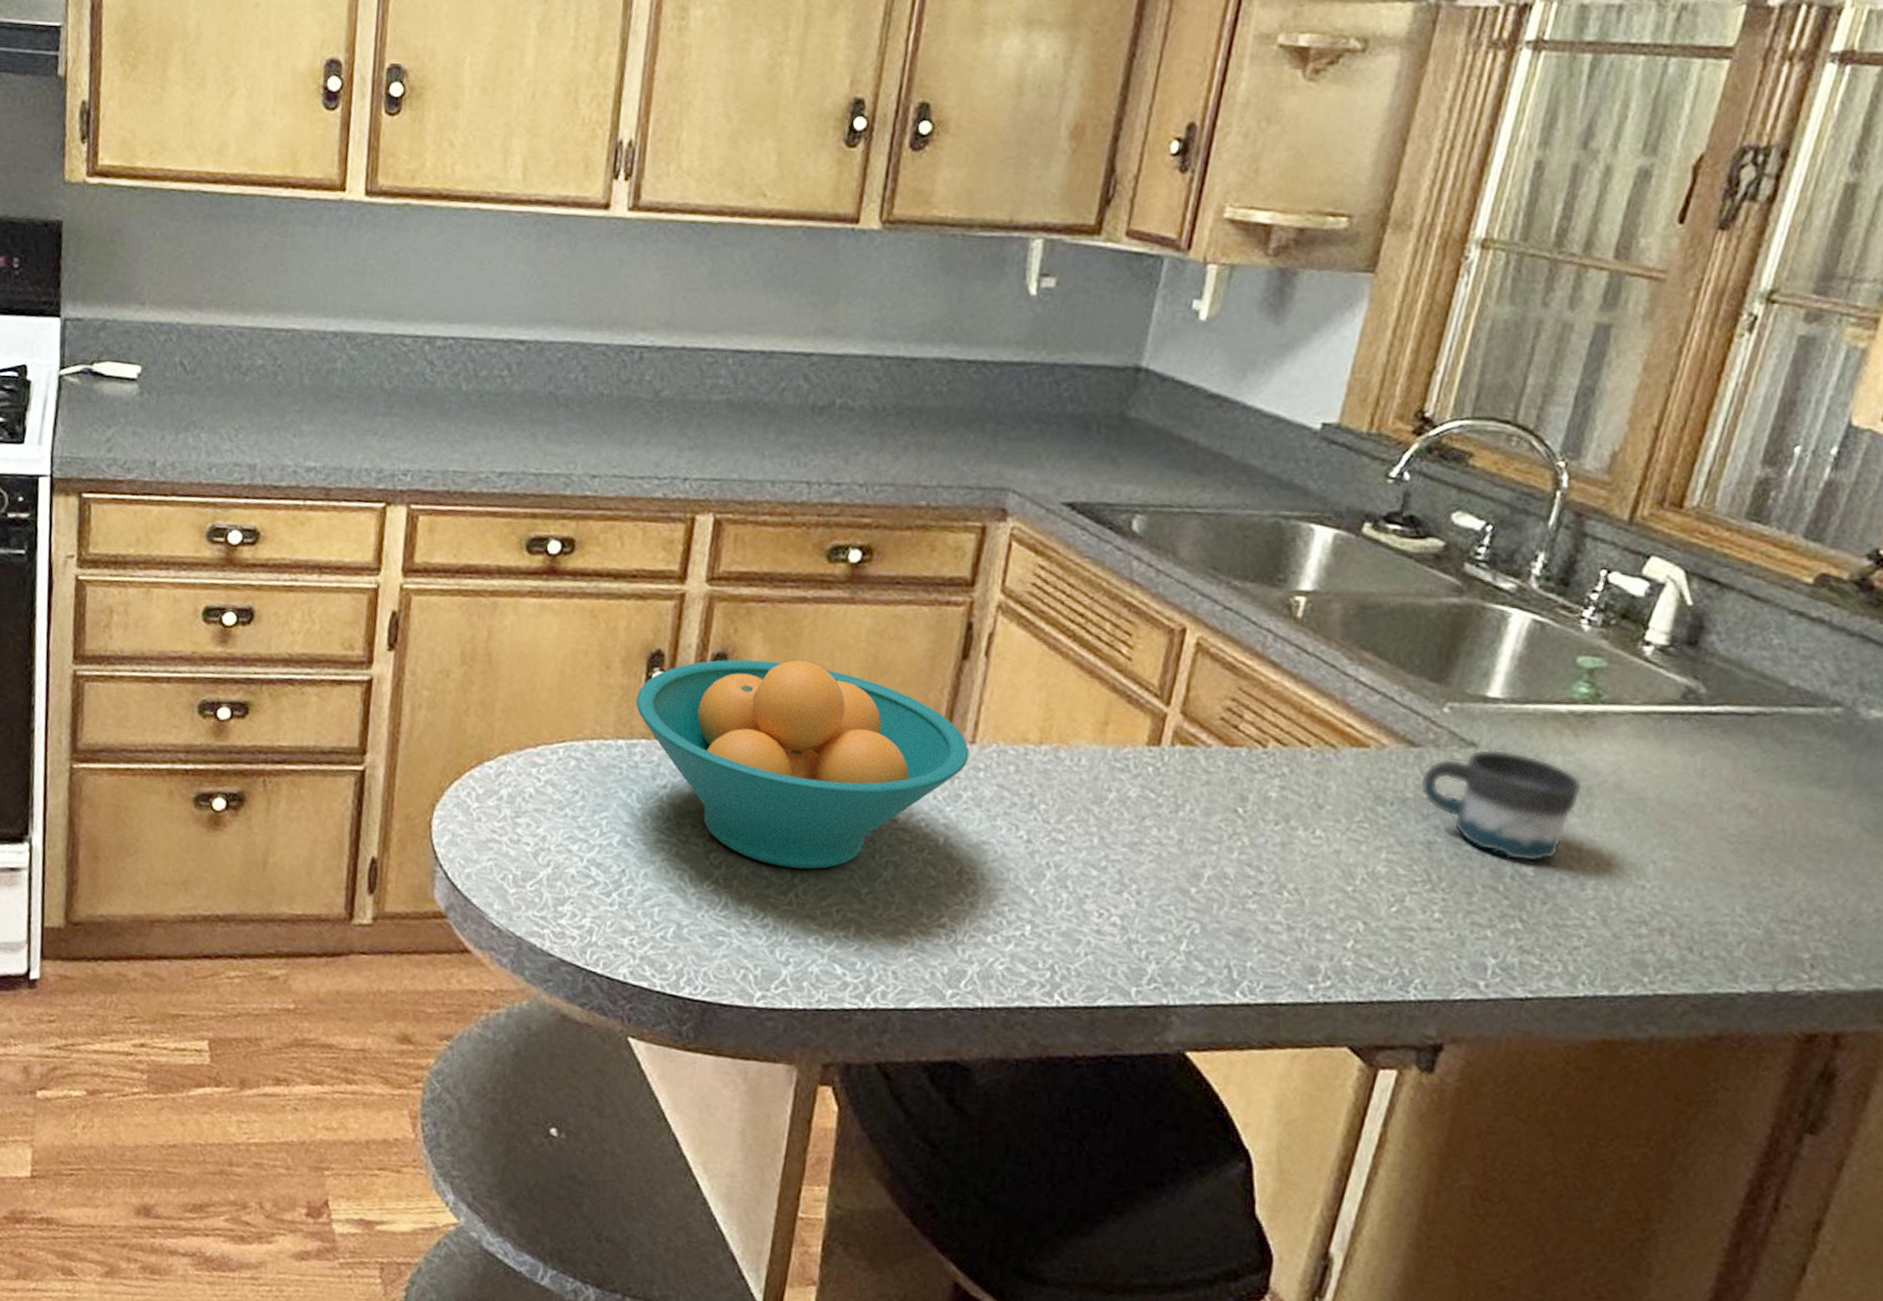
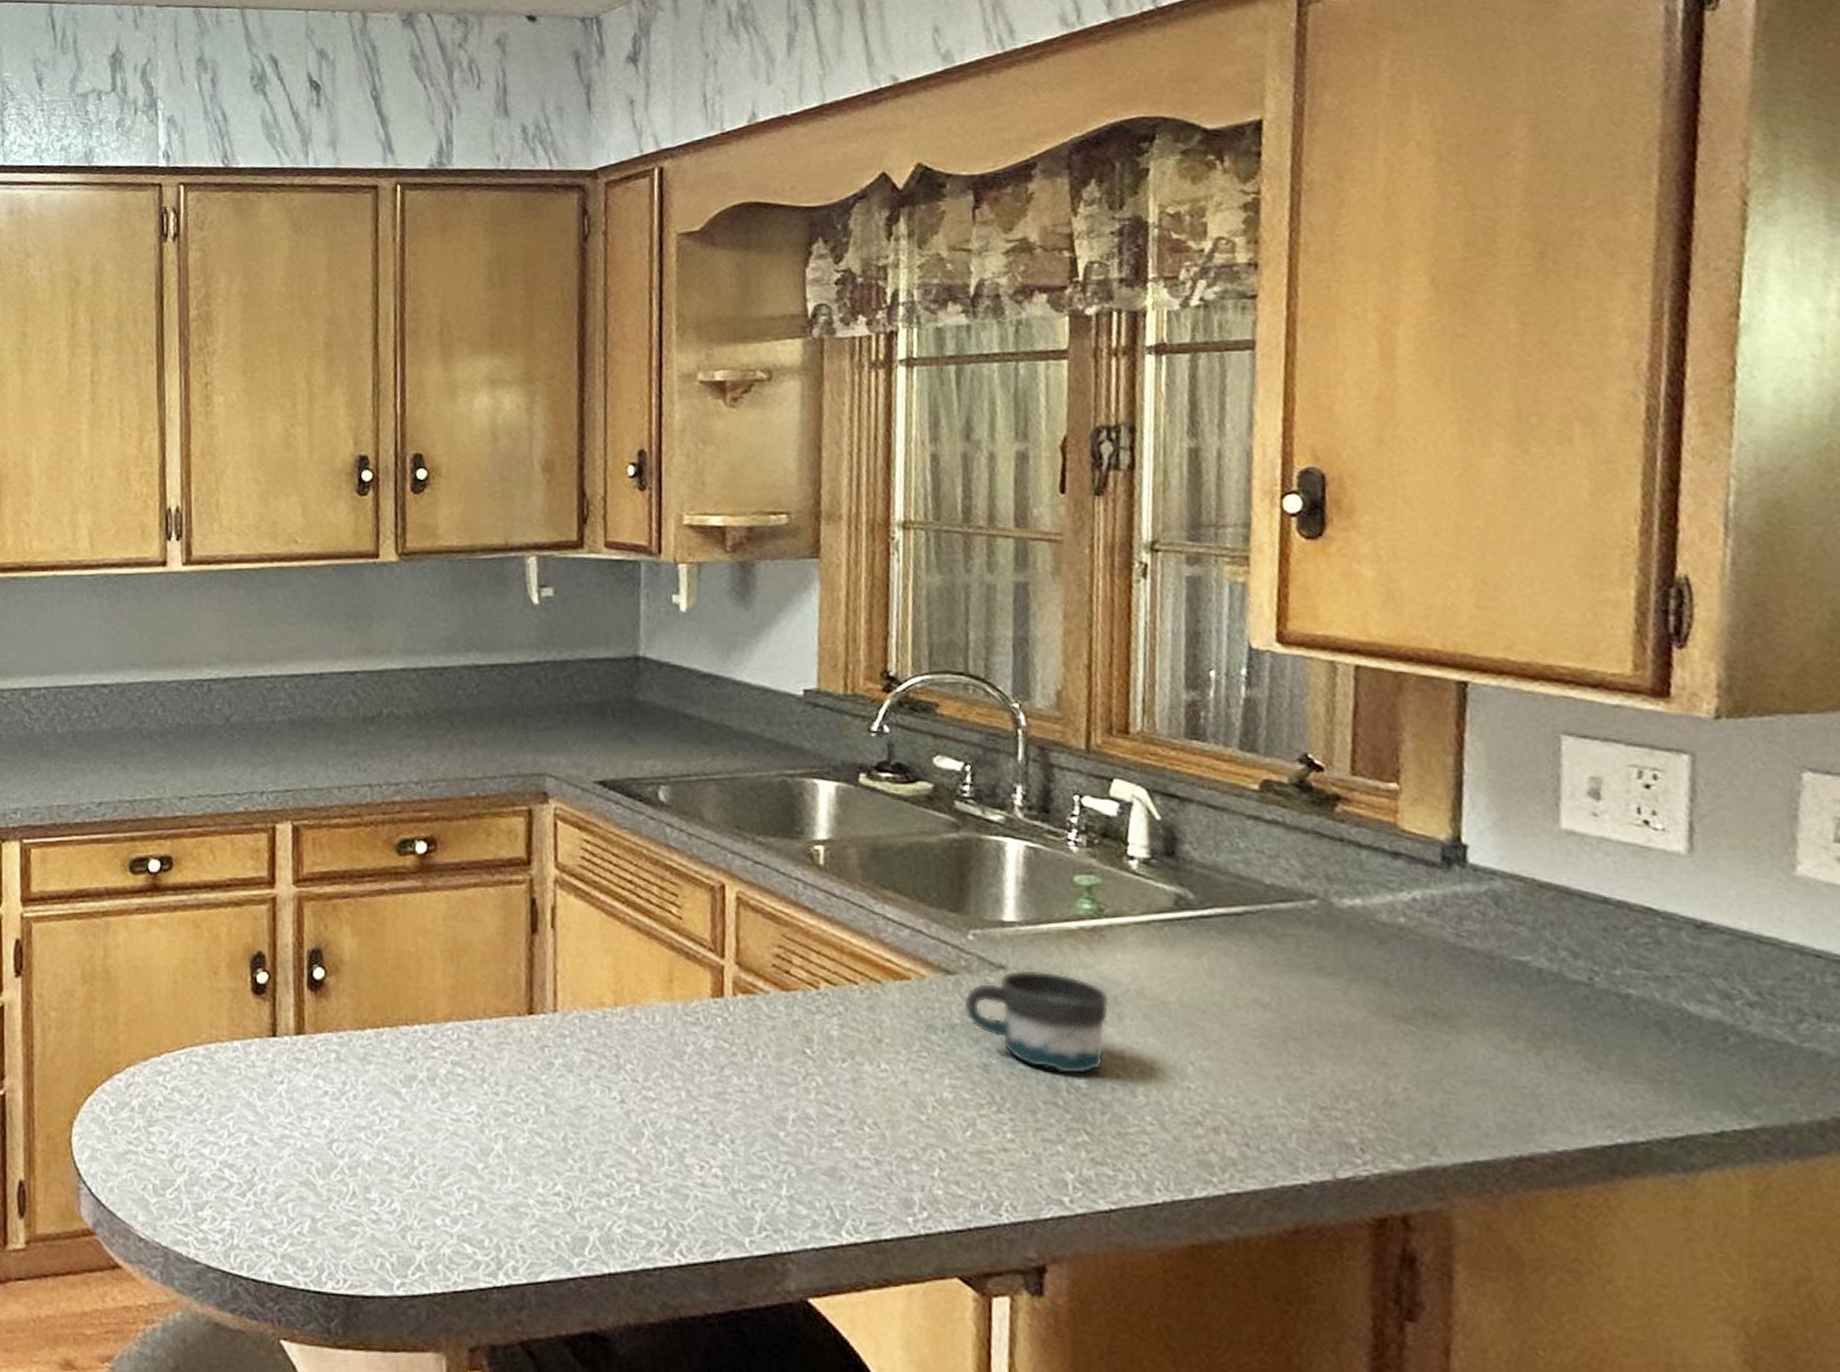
fruit bowl: present [636,659,970,869] -> none [245,948,554,1150]

